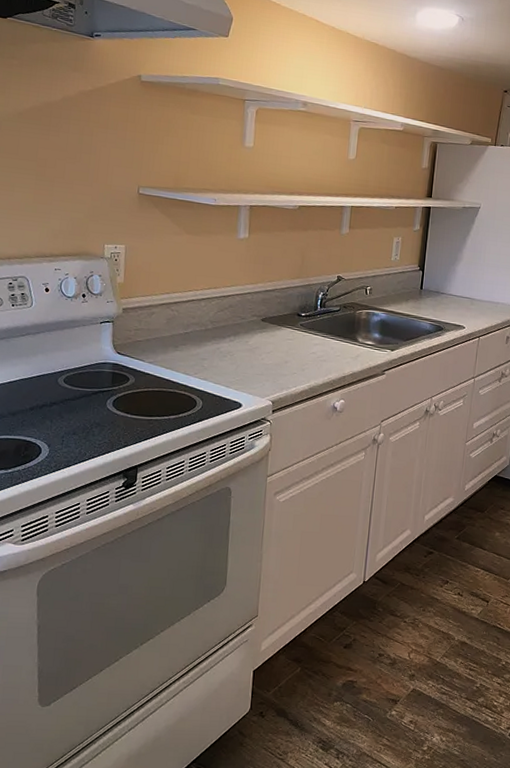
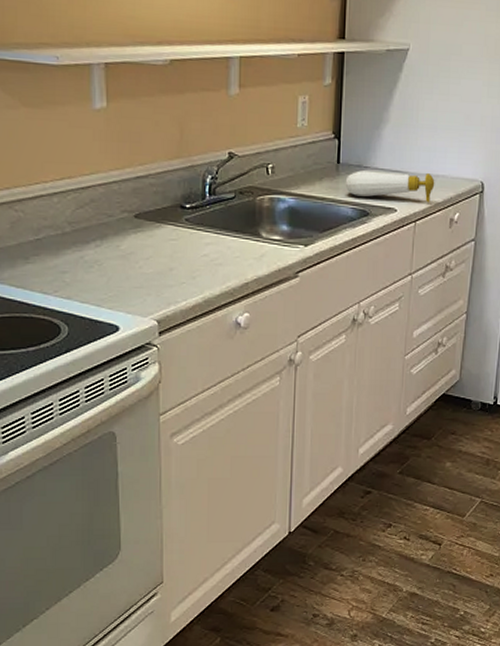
soap bottle: none [425,295,496,324] -> present [345,170,435,203]

